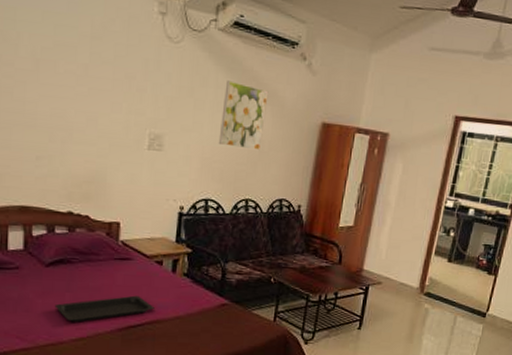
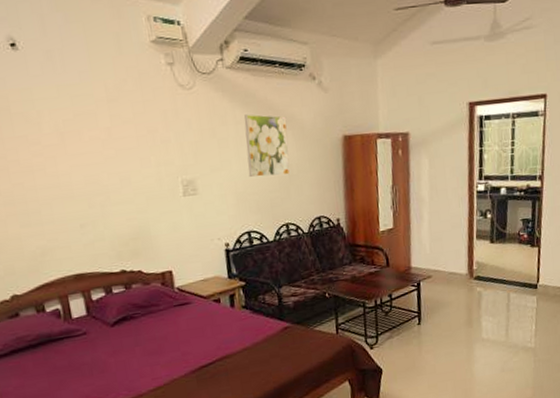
serving tray: present [54,295,154,322] -> none [127,336,222,374]

